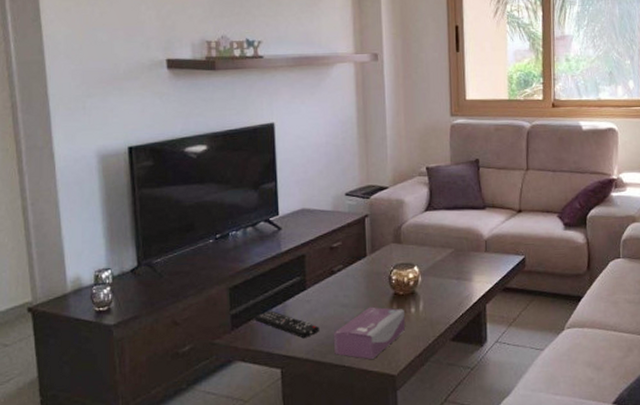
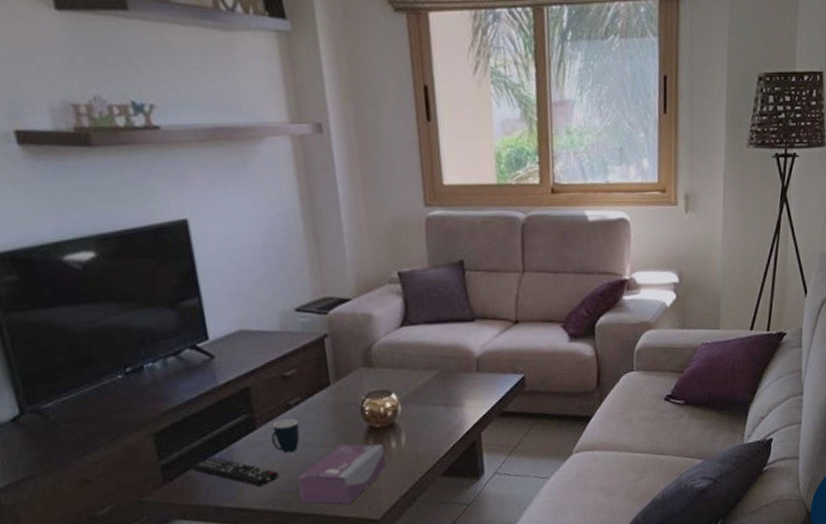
mug: none [316,282,340,311] -> present [270,418,300,453]

